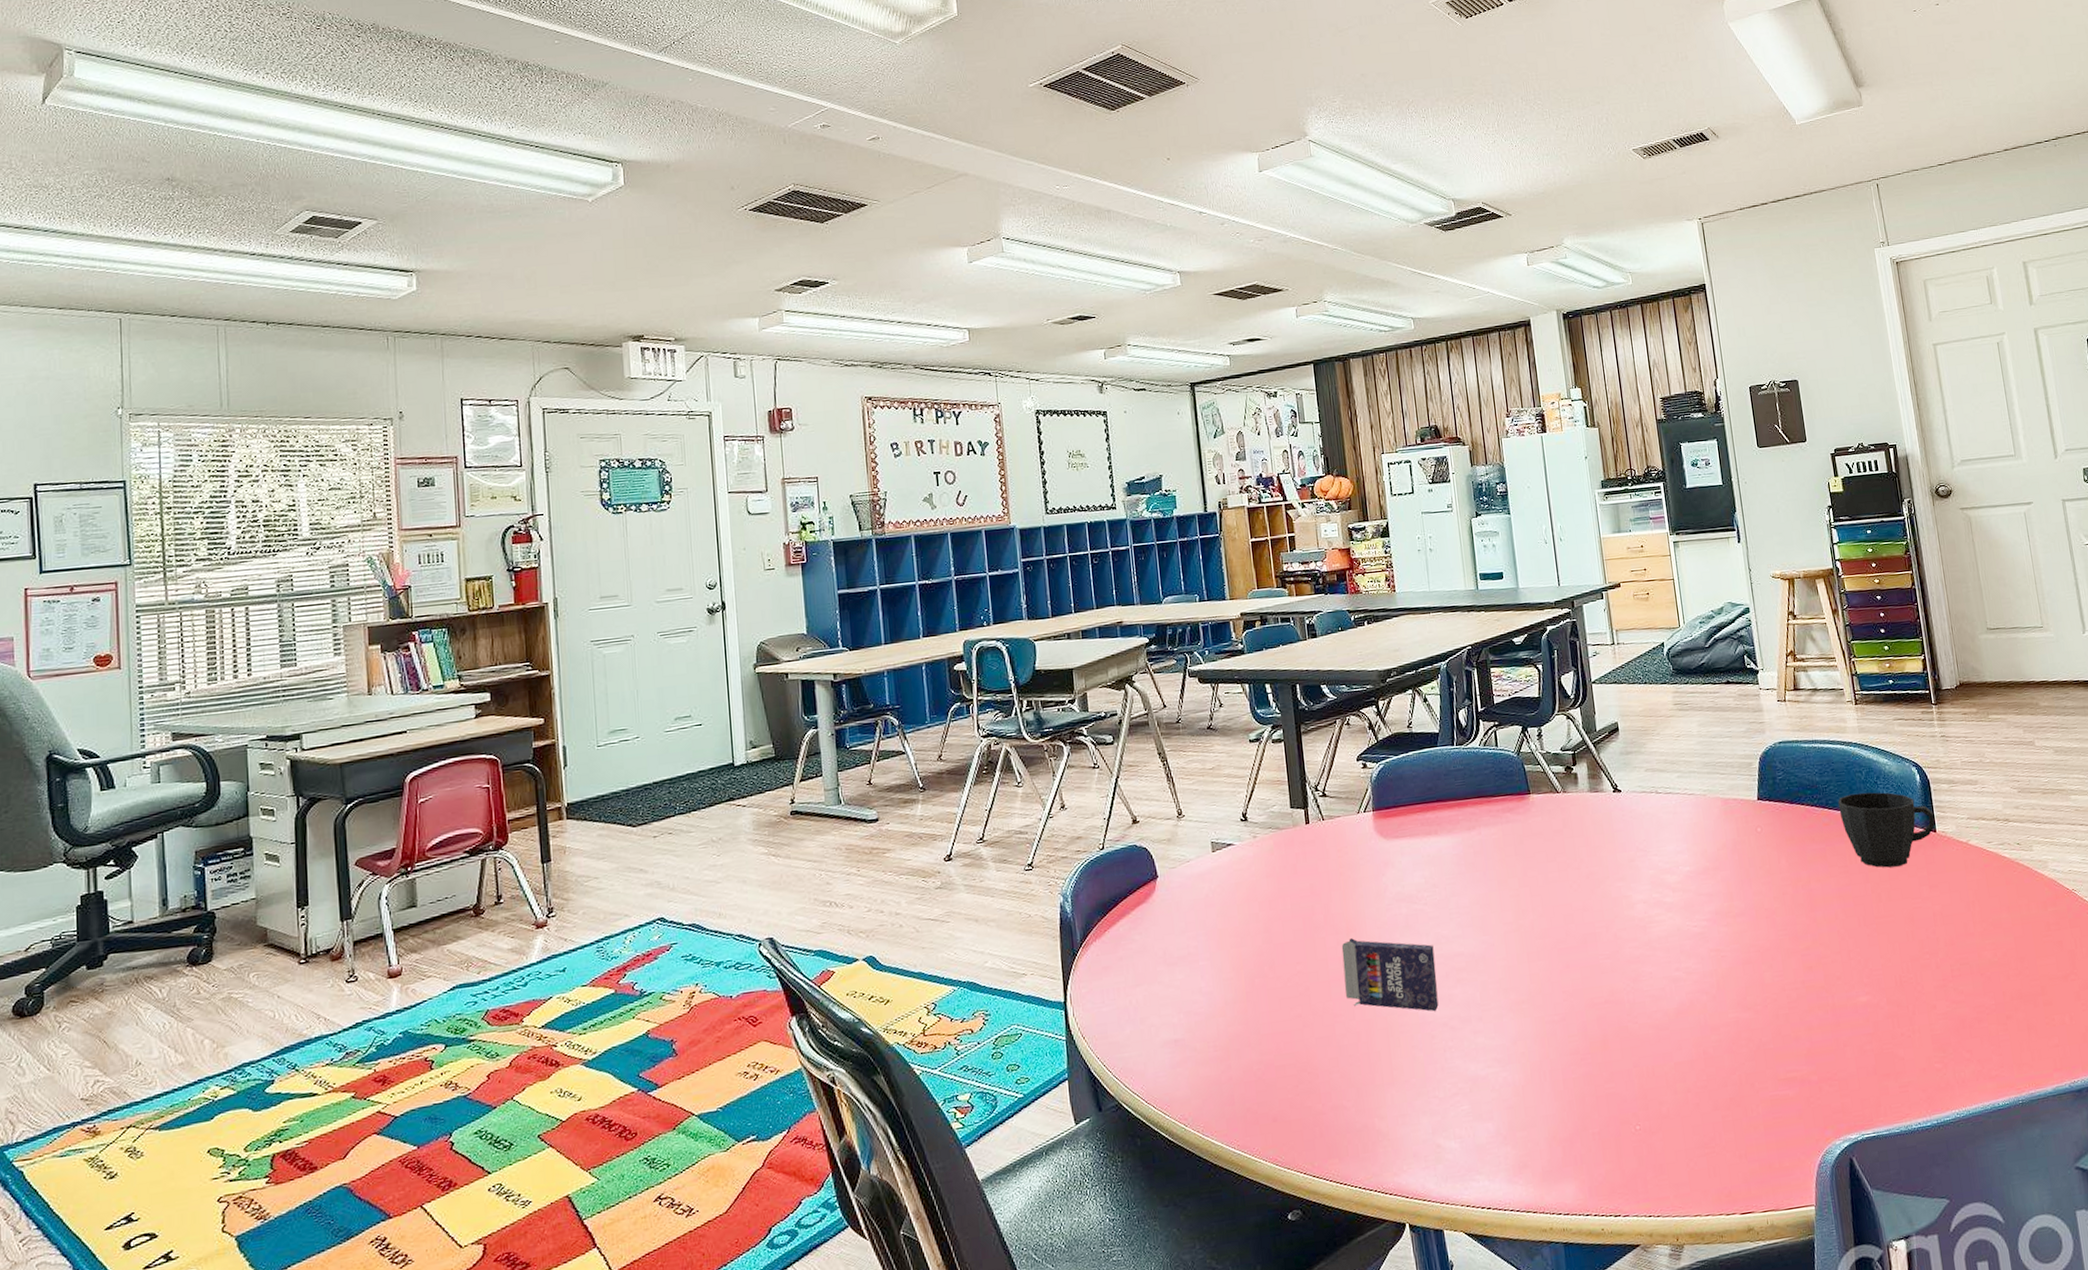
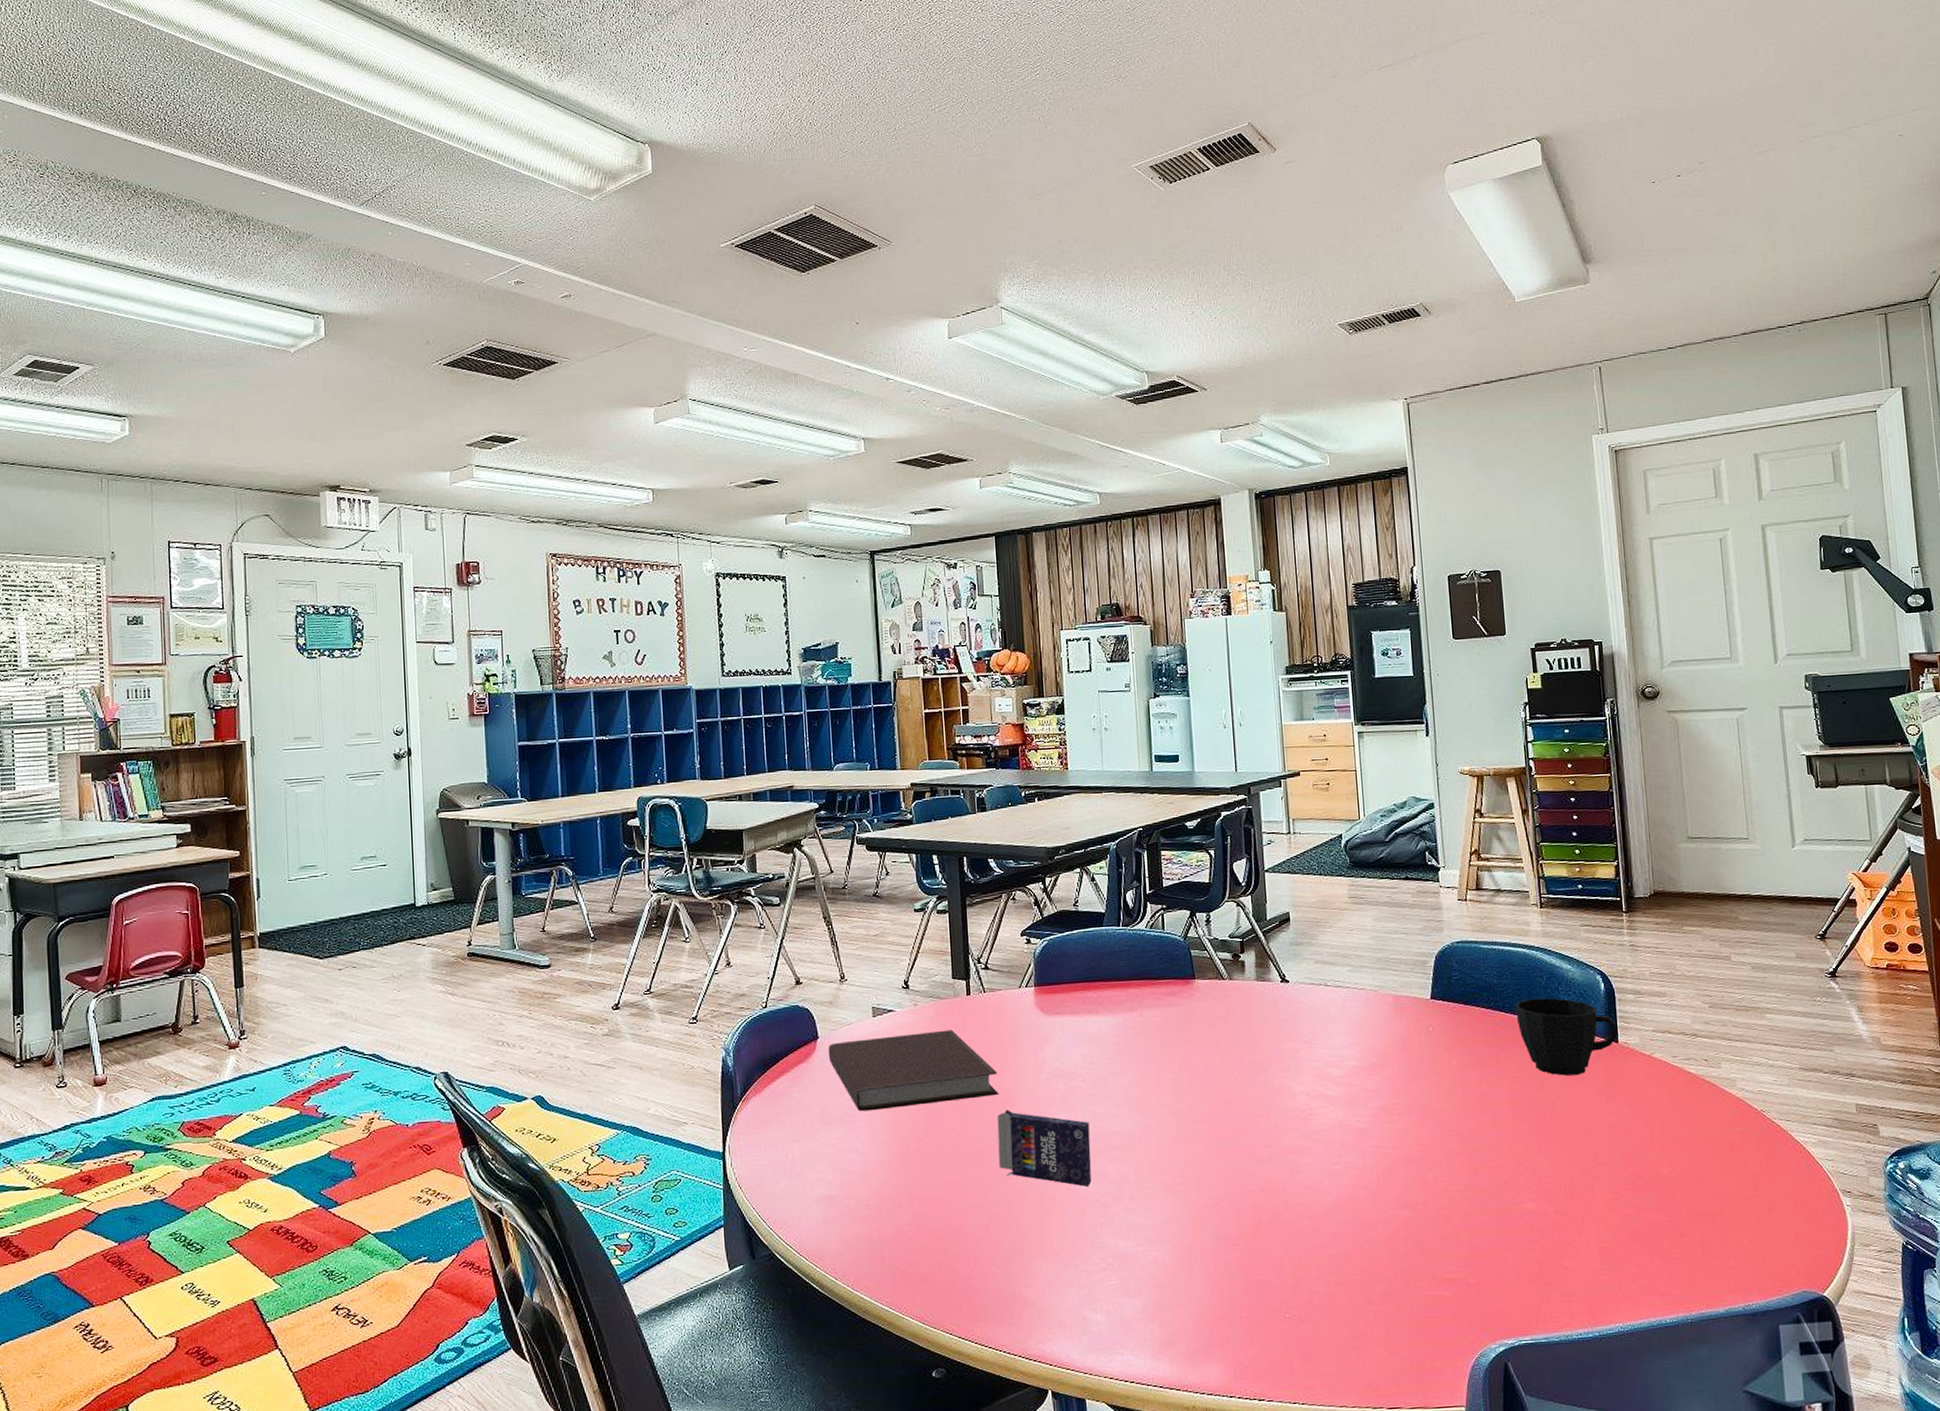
notebook: none [1168,860,1343,950] -> present [828,1029,999,1112]

